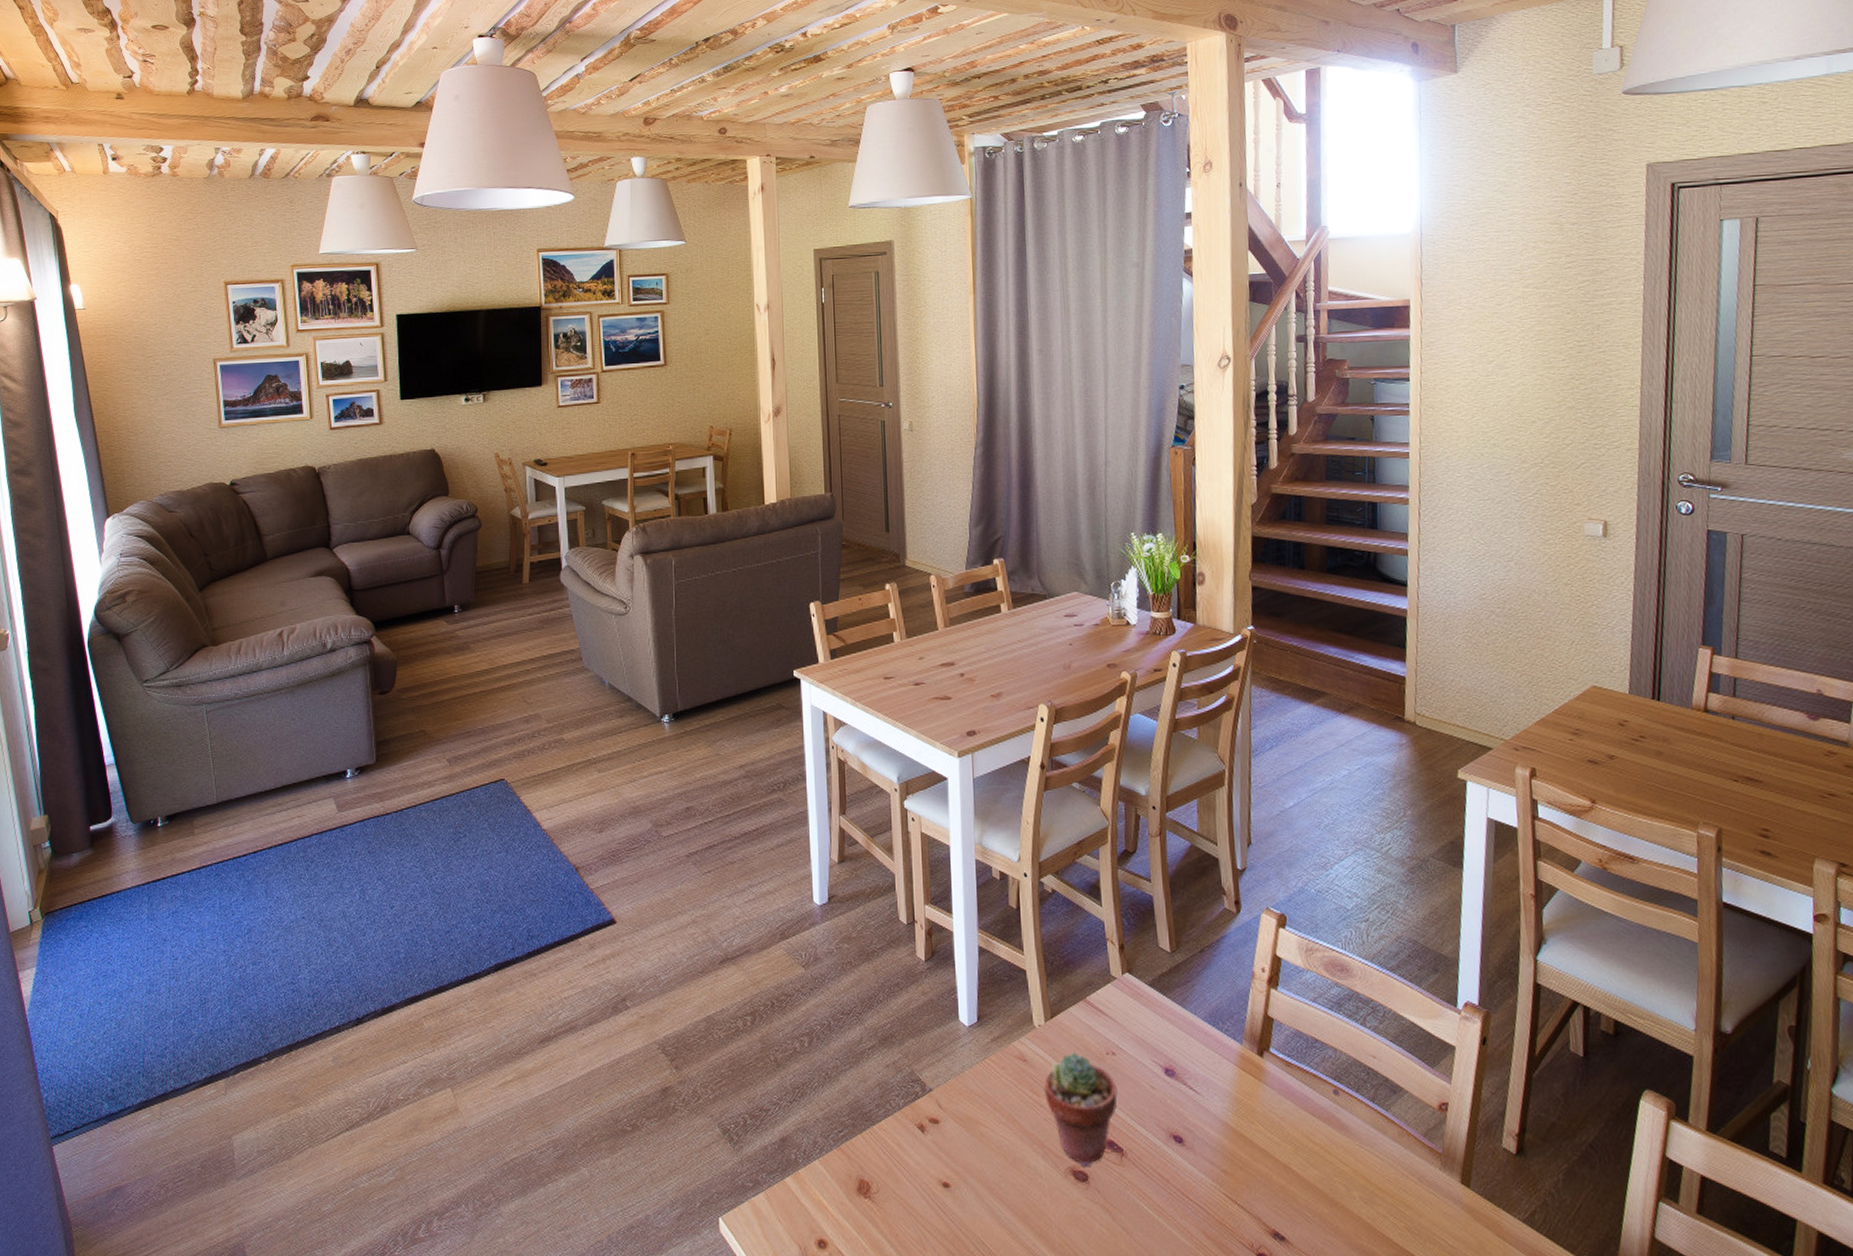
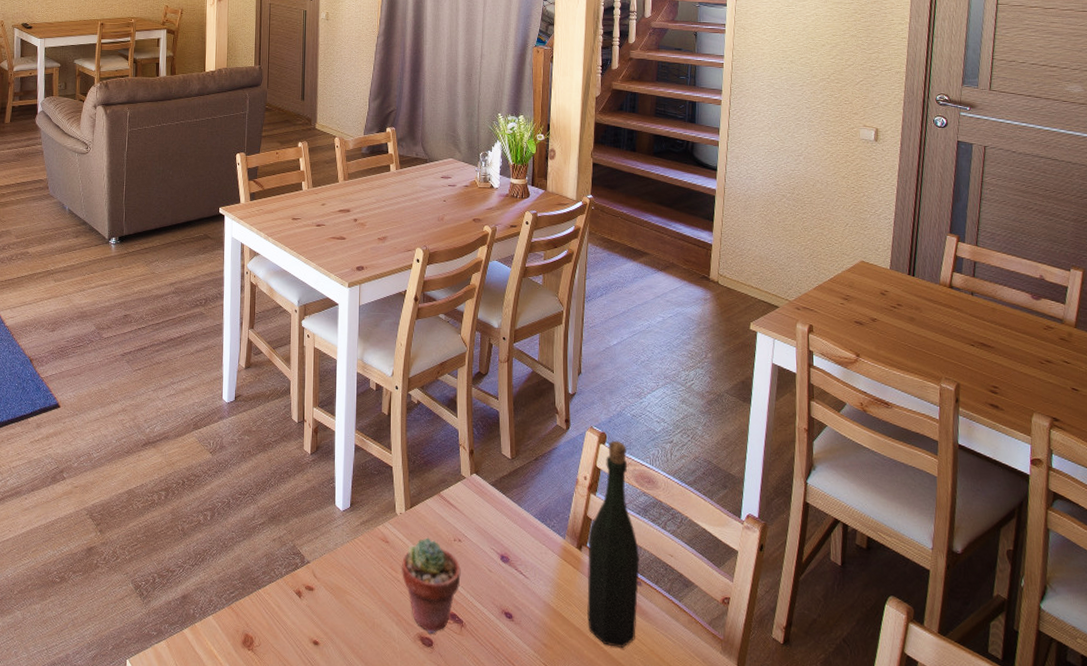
bottle: none [1270,922,1336,1170] -> present [586,440,640,648]

